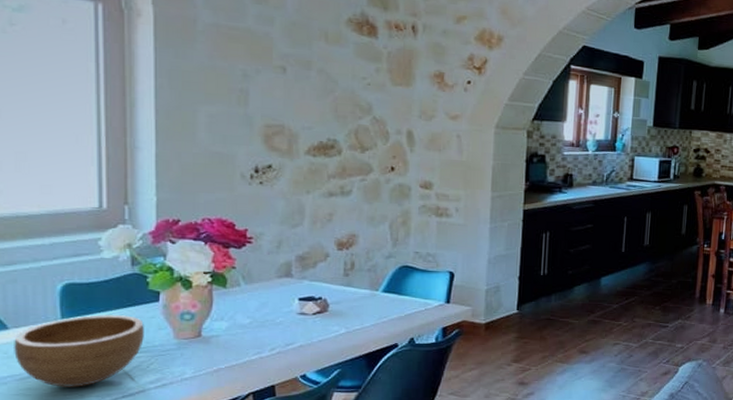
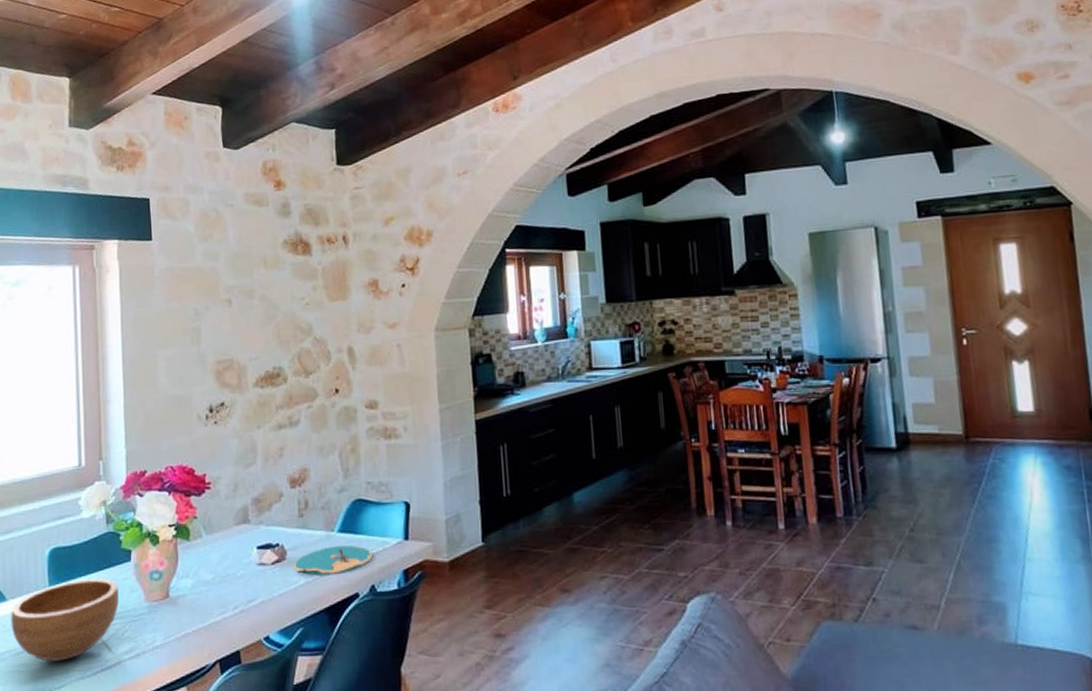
plate: none [335,303,414,327] -> present [293,545,373,575]

